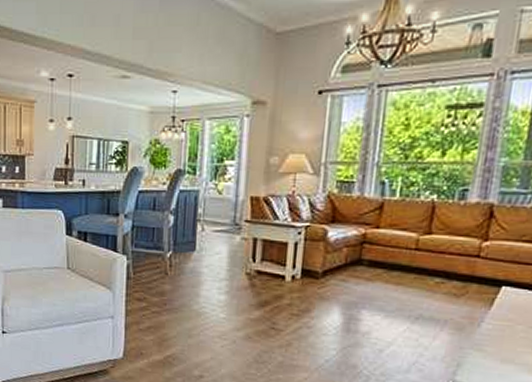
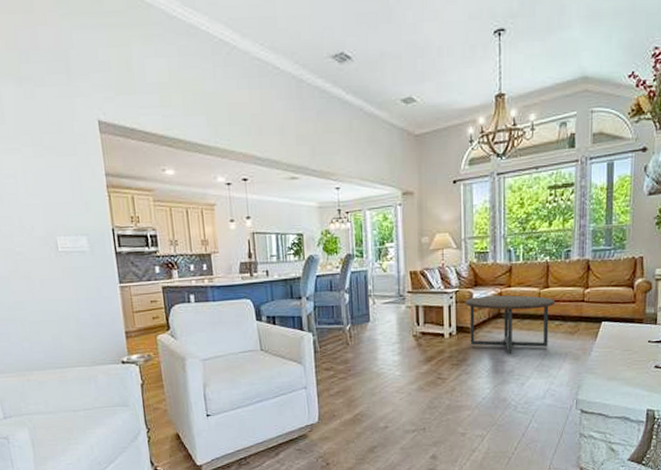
coffee table: none [316,236,439,314] -> present [465,295,556,356]

